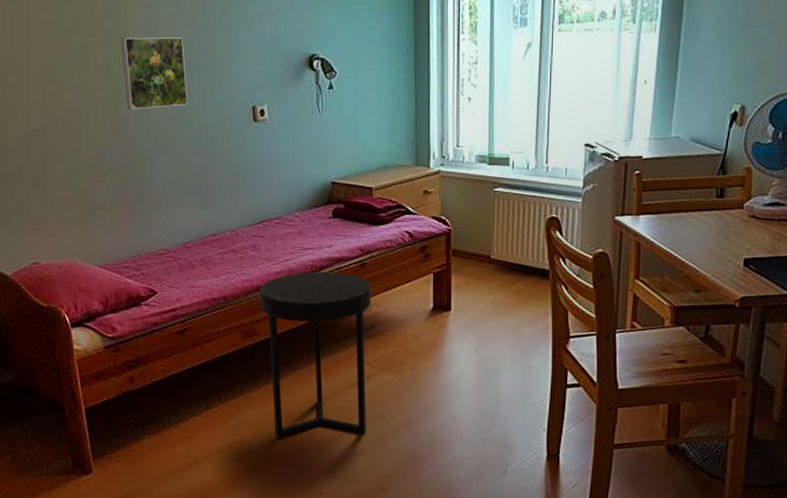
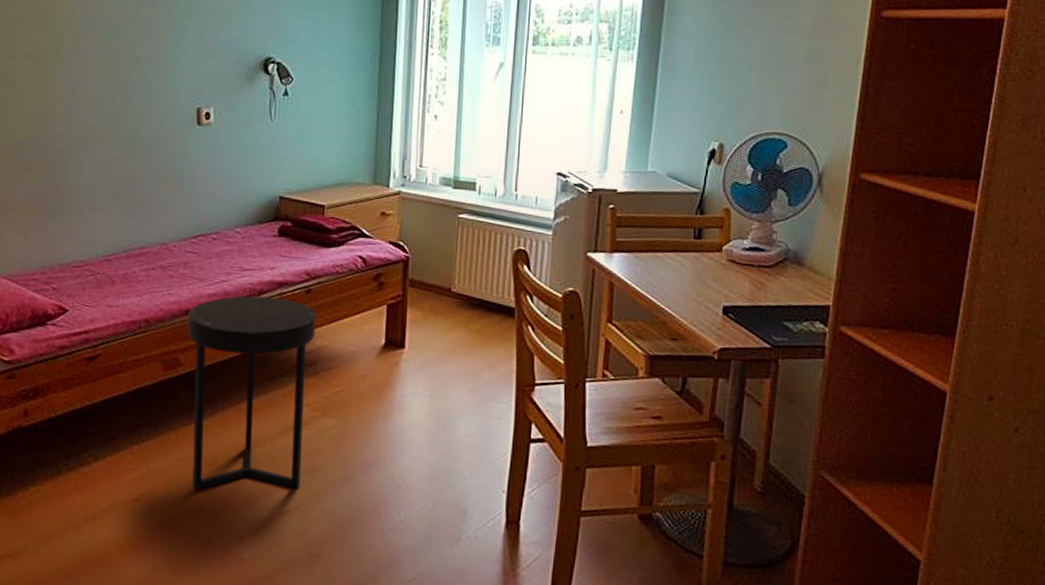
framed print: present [120,37,188,110] -> none [55,24,126,103]

